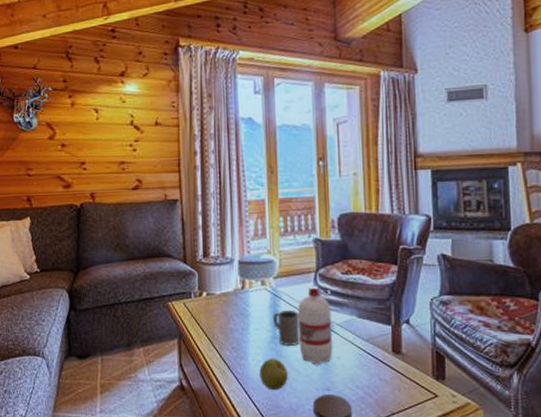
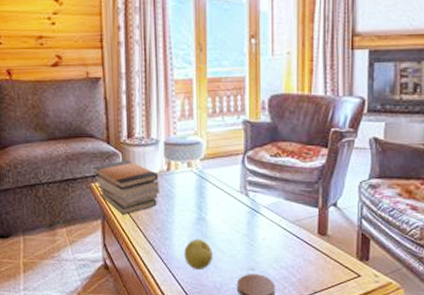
book stack: none [170,278,234,334] -> present [93,160,159,215]
mug: present [273,309,300,346] -> none [199,191,225,227]
water bottle: present [297,285,333,365] -> none [224,167,259,245]

